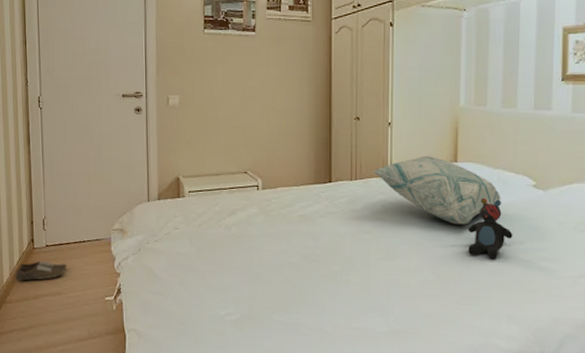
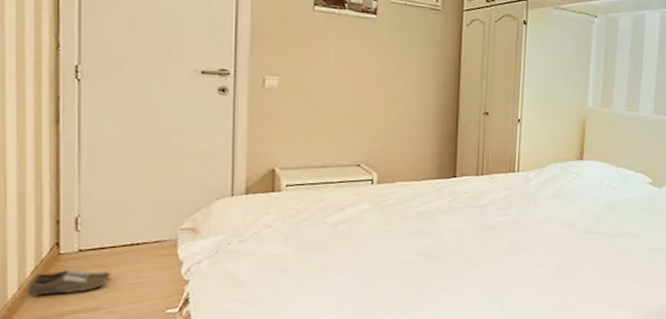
decorative pillow: present [372,155,501,225] -> none [499,153,622,220]
teddy bear: present [467,197,513,259] -> none [589,194,631,251]

